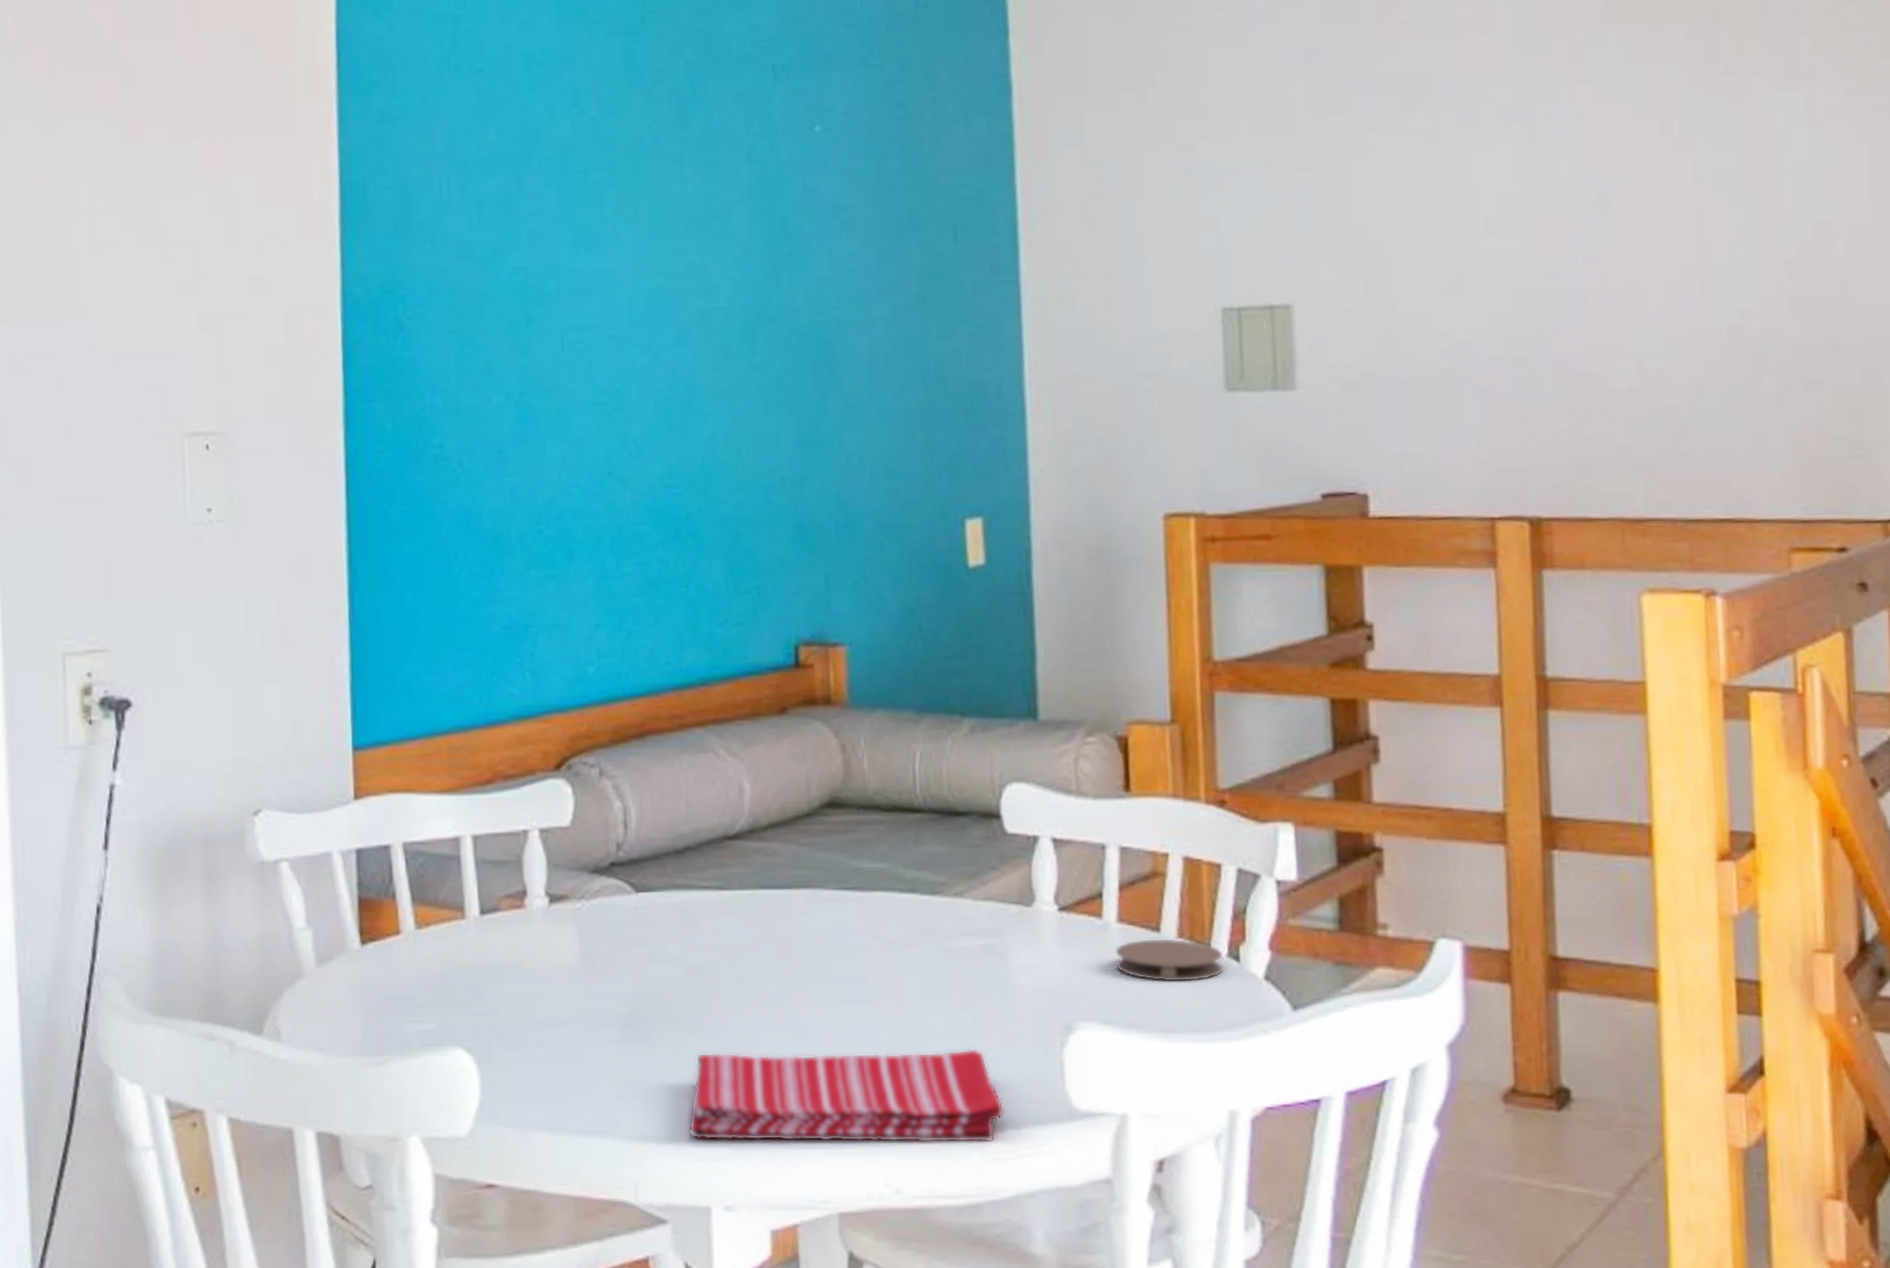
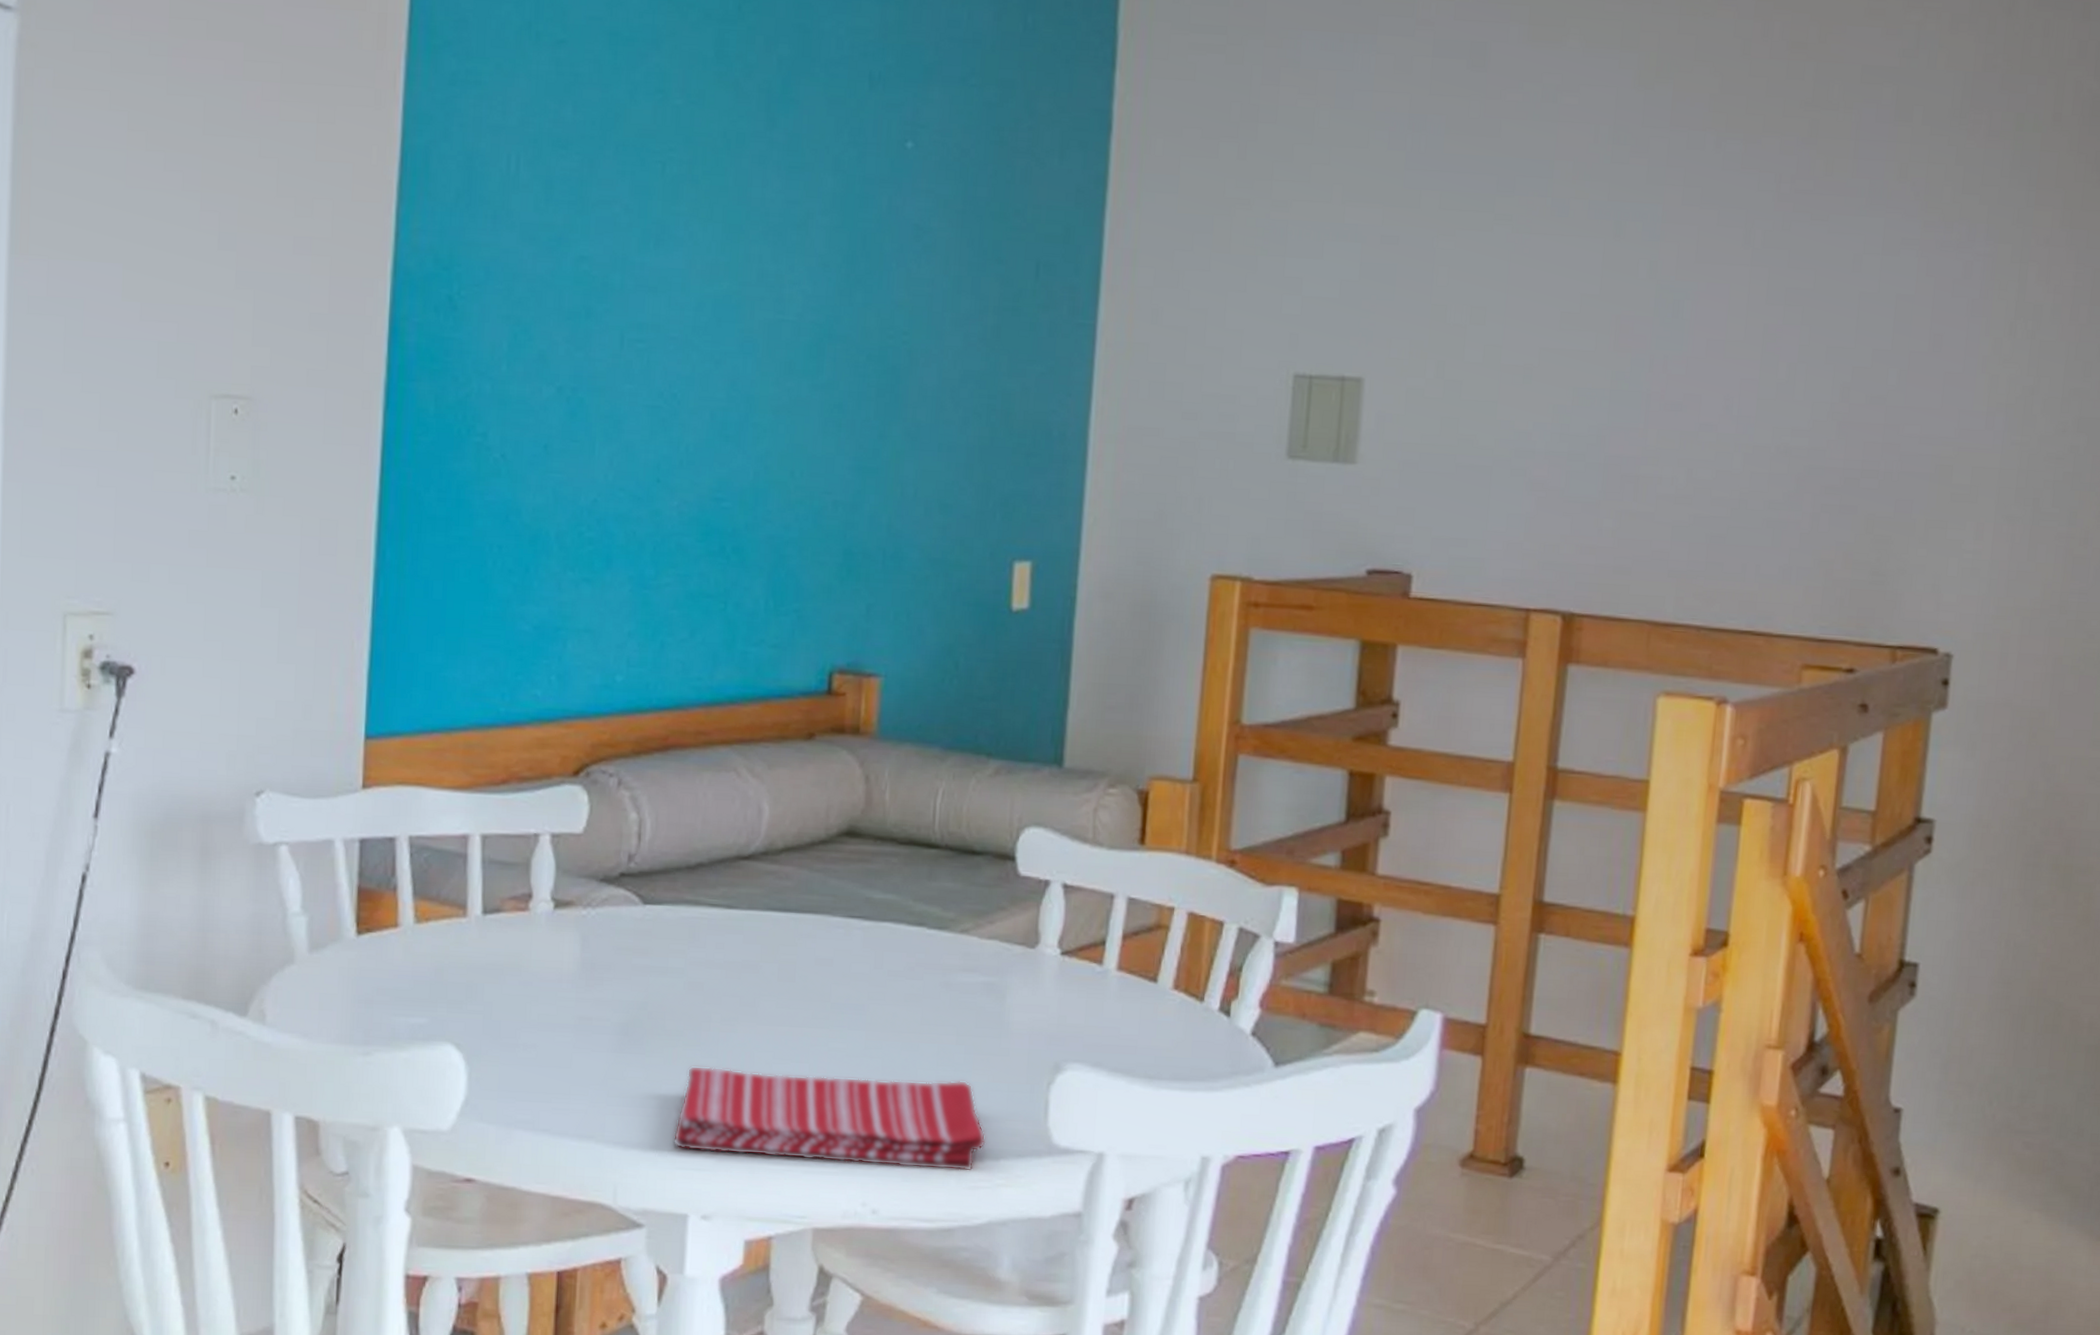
coaster: present [1115,938,1224,983] -> none [1110,987,1215,1033]

